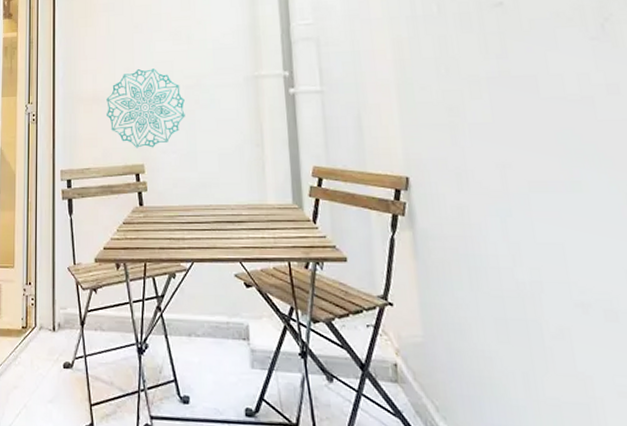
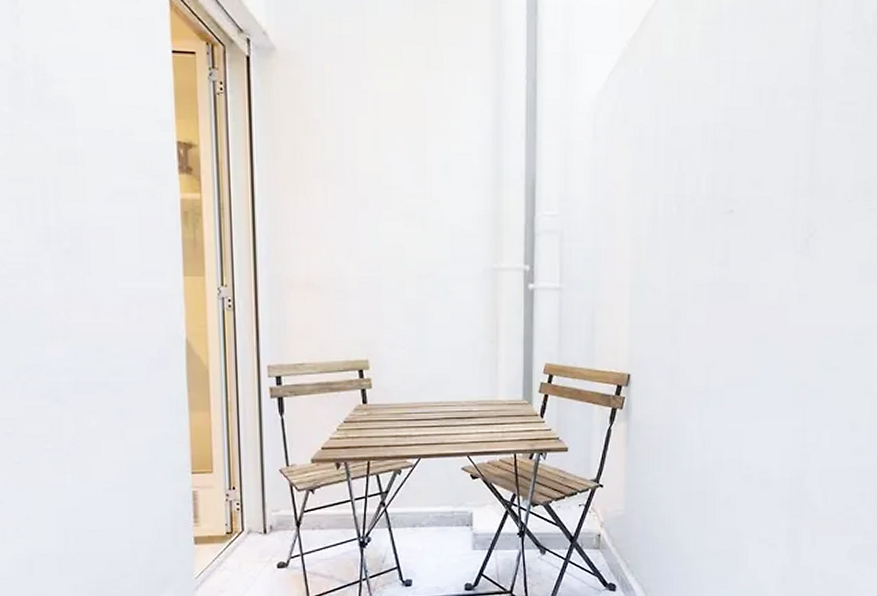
wall decoration: present [106,68,185,148] -> none [324,251,416,342]

